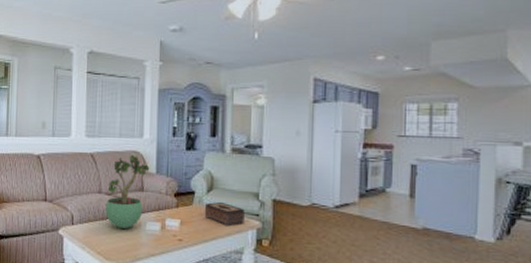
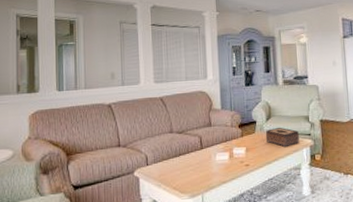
potted plant: present [105,154,150,229] -> none [177,94,215,162]

